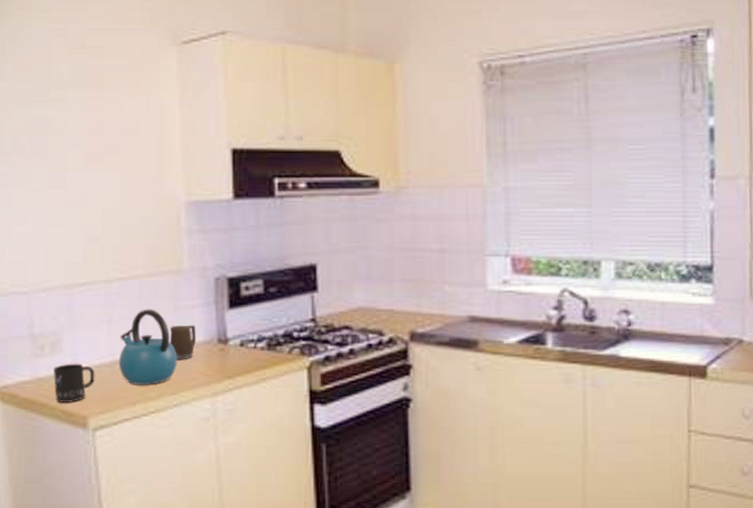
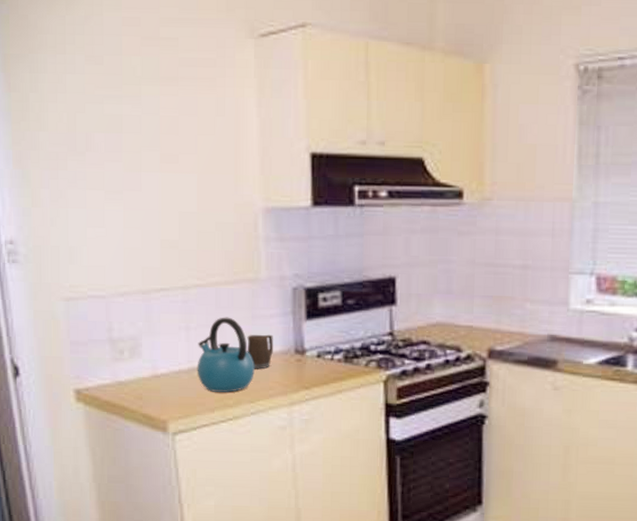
mug: present [53,363,95,403] -> none [133,368,174,407]

